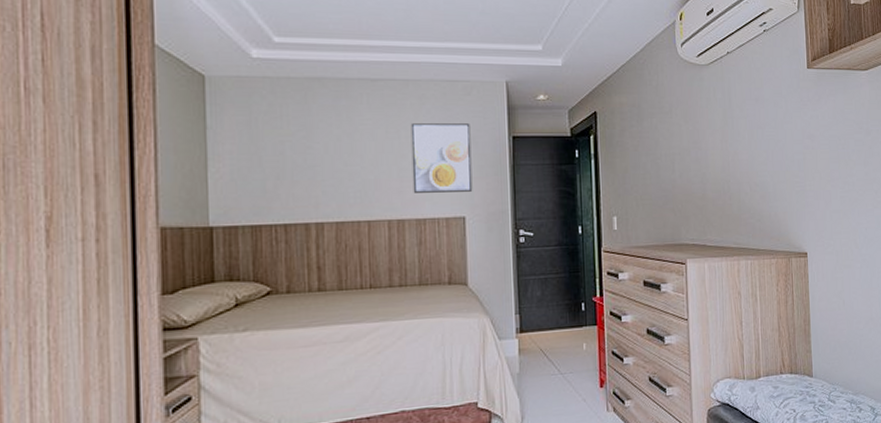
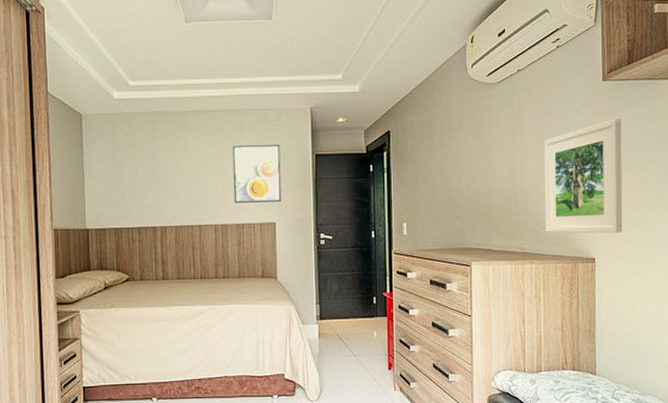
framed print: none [755,108,831,226] -> present [544,119,623,233]

